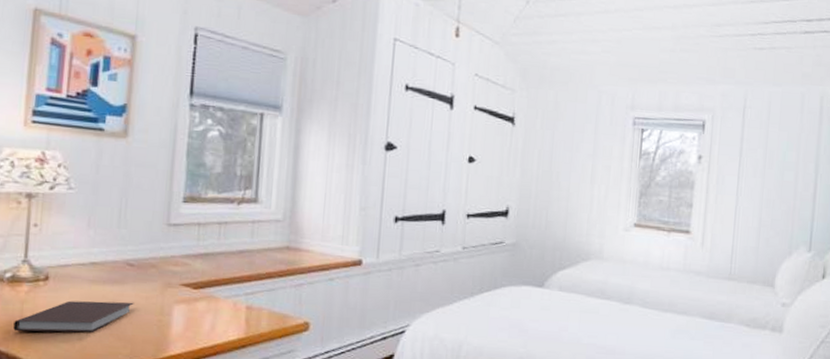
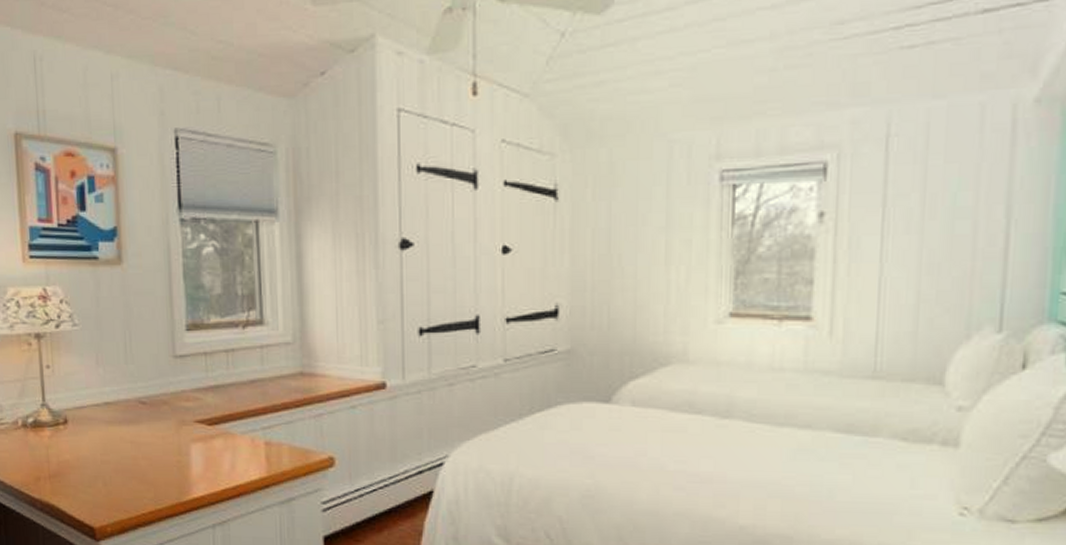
notebook: present [13,300,134,333] -> none [42,442,151,478]

